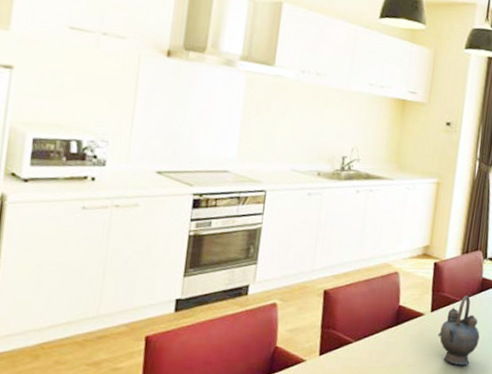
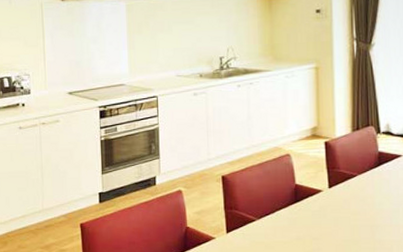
teapot: present [438,295,480,365] -> none [339,170,385,236]

